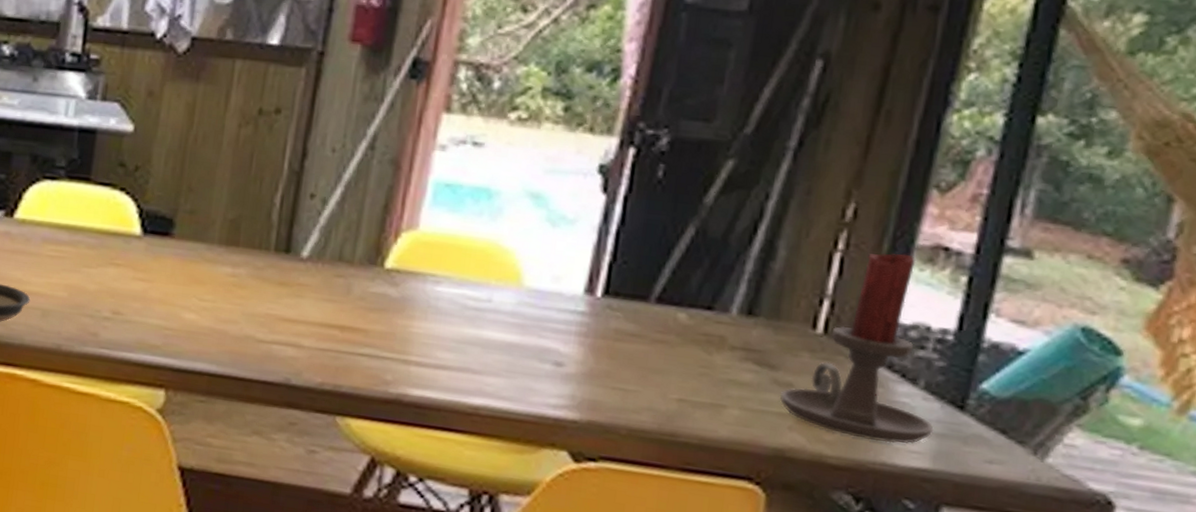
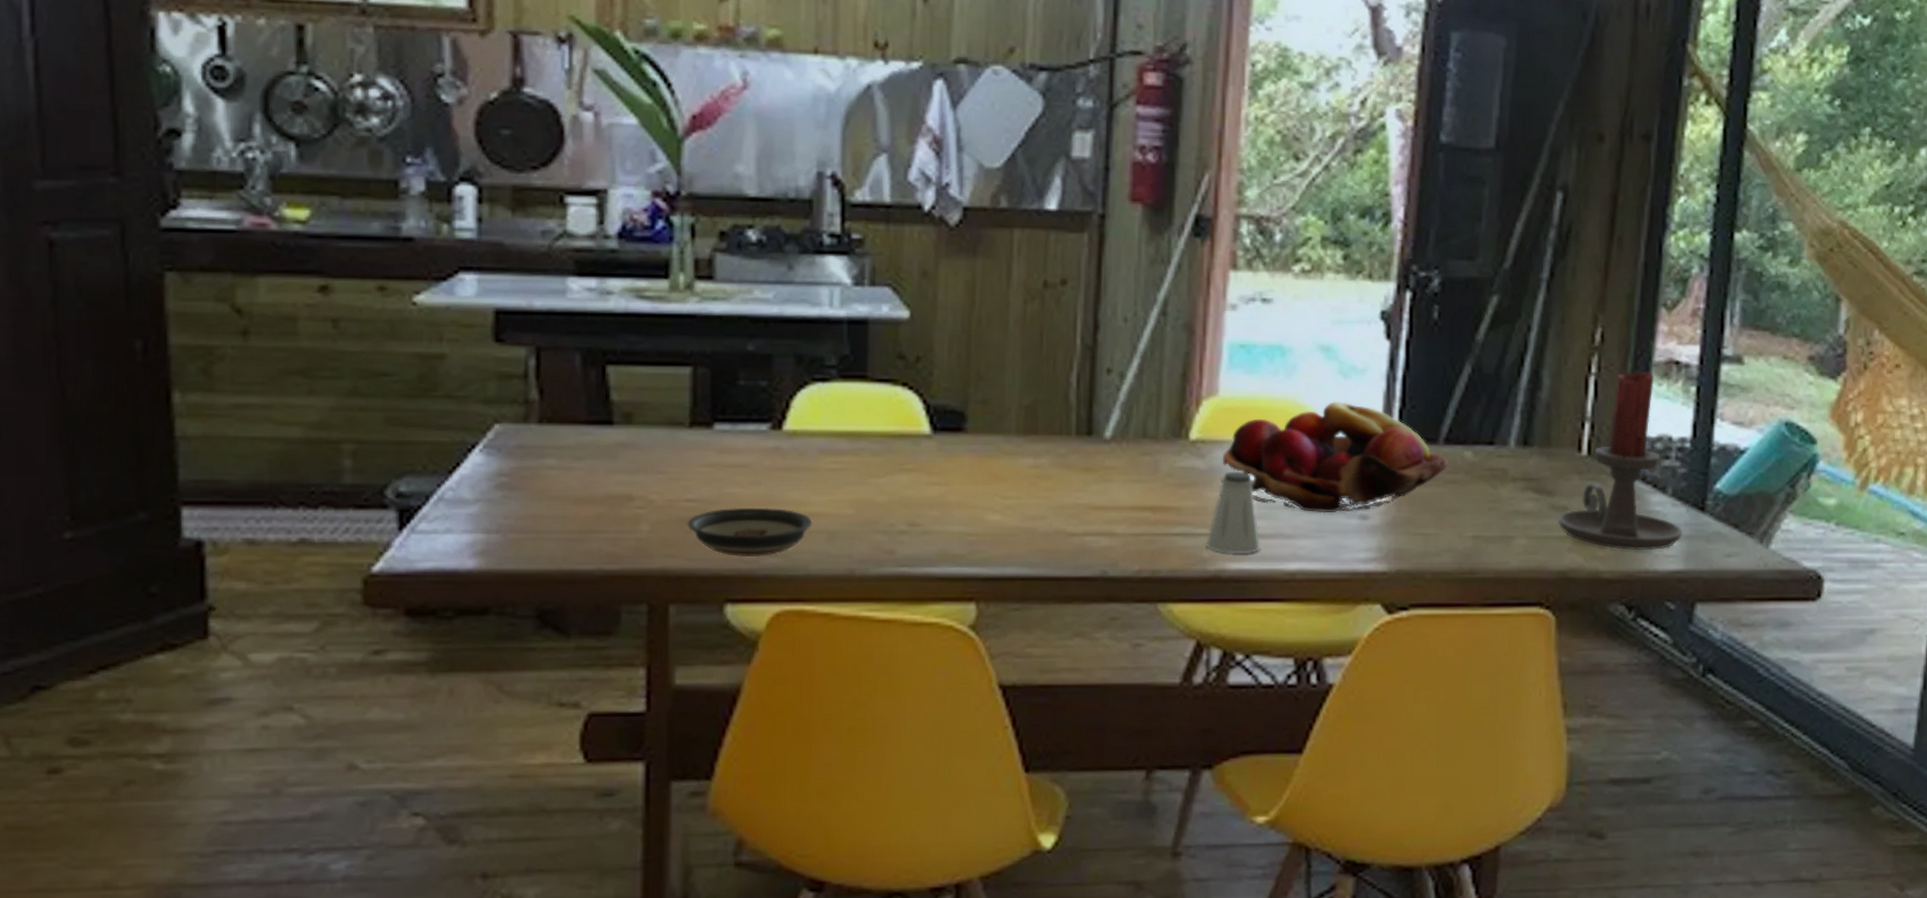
saltshaker: none [390,302,446,384] -> present [1206,471,1260,555]
fruit basket: none [415,248,659,358] -> present [1222,401,1449,513]

